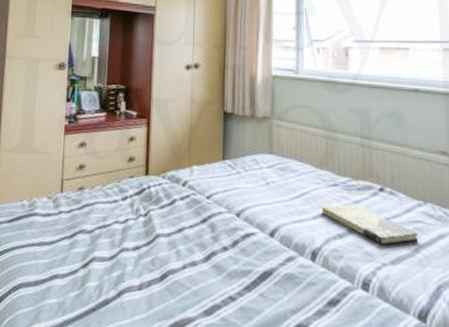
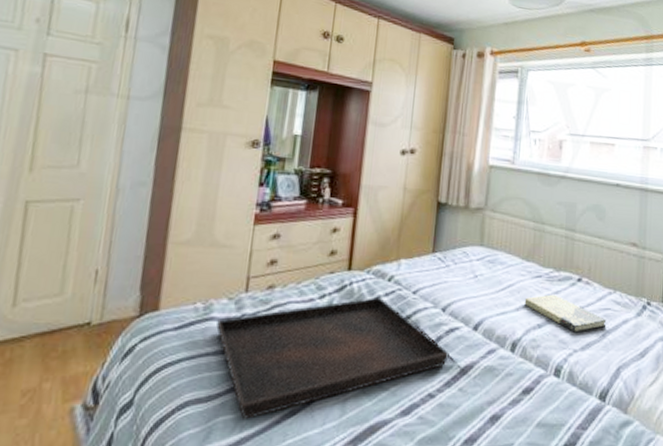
serving tray: none [40,200,247,304] -> present [216,296,449,419]

